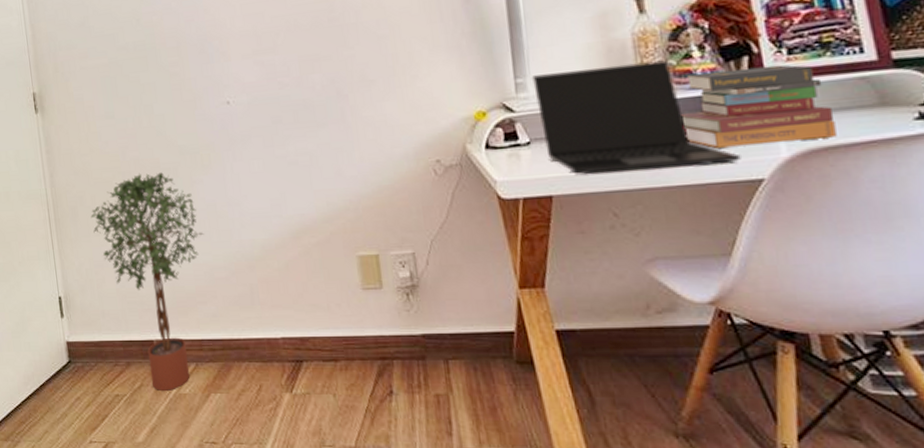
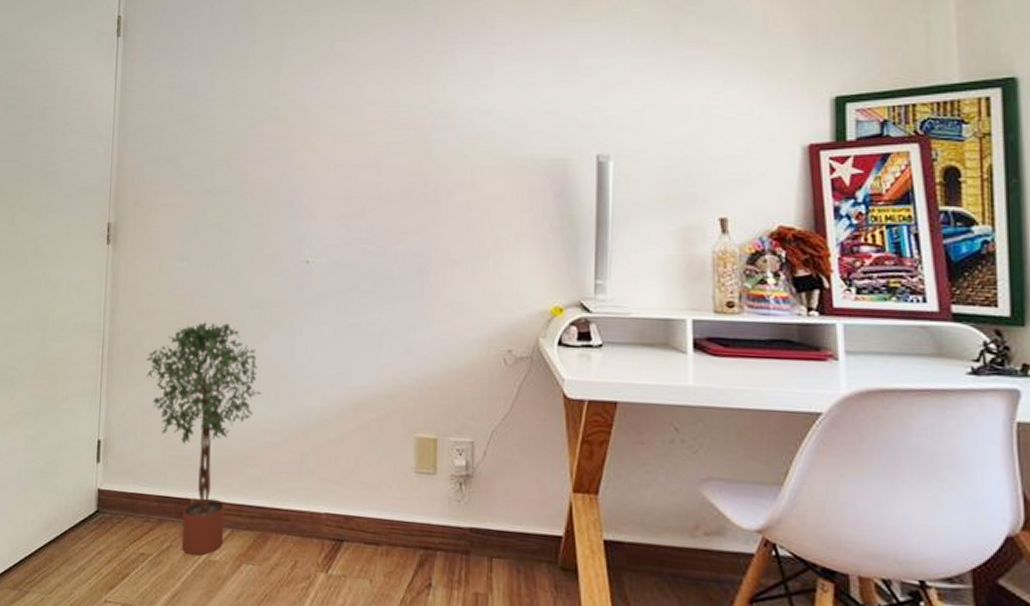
laptop: present [531,60,741,176] -> none [611,279,802,392]
books: present [681,64,837,148] -> none [750,299,894,381]

